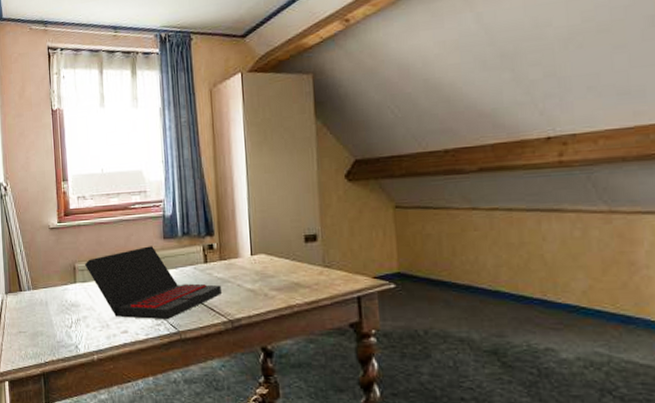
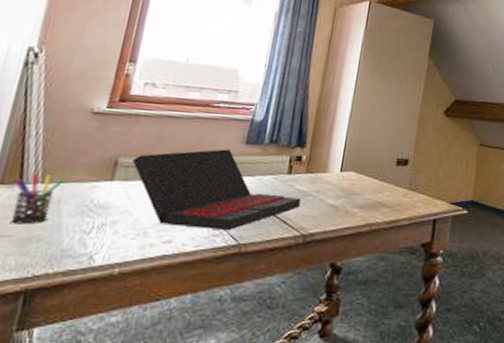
pen holder: none [17,282,45,323] -> present [10,174,64,225]

